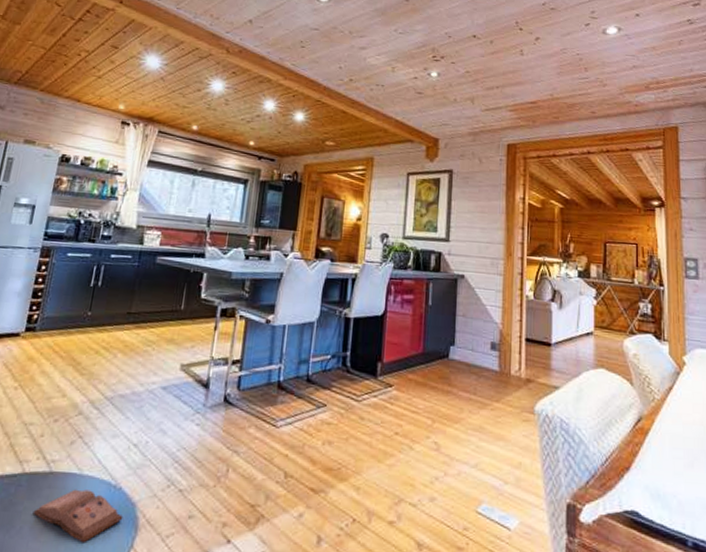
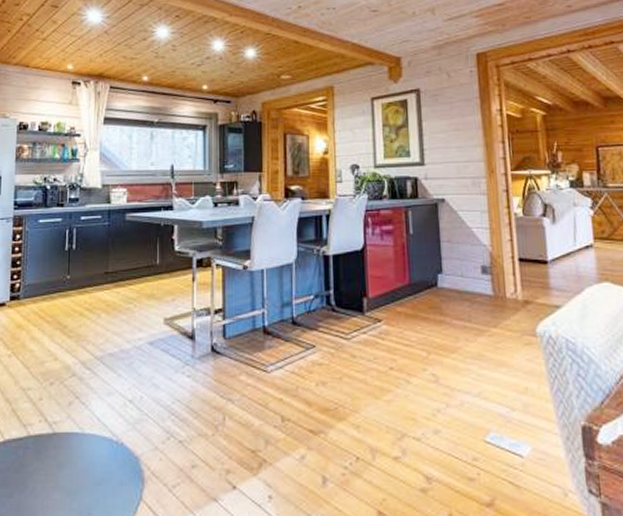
hardback book: present [33,489,123,544] -> none [43,447,129,499]

